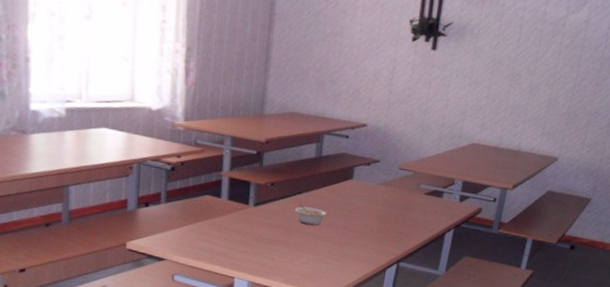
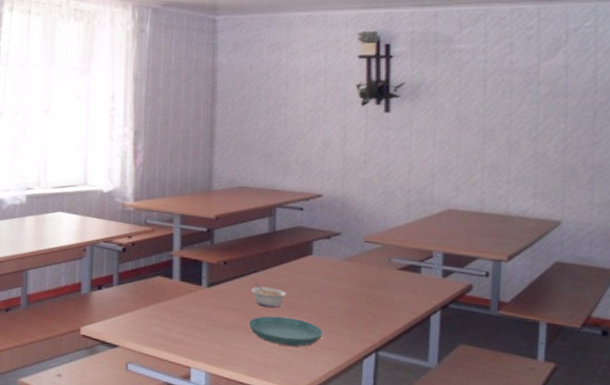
saucer: none [290,232,355,259] -> present [248,315,323,347]

